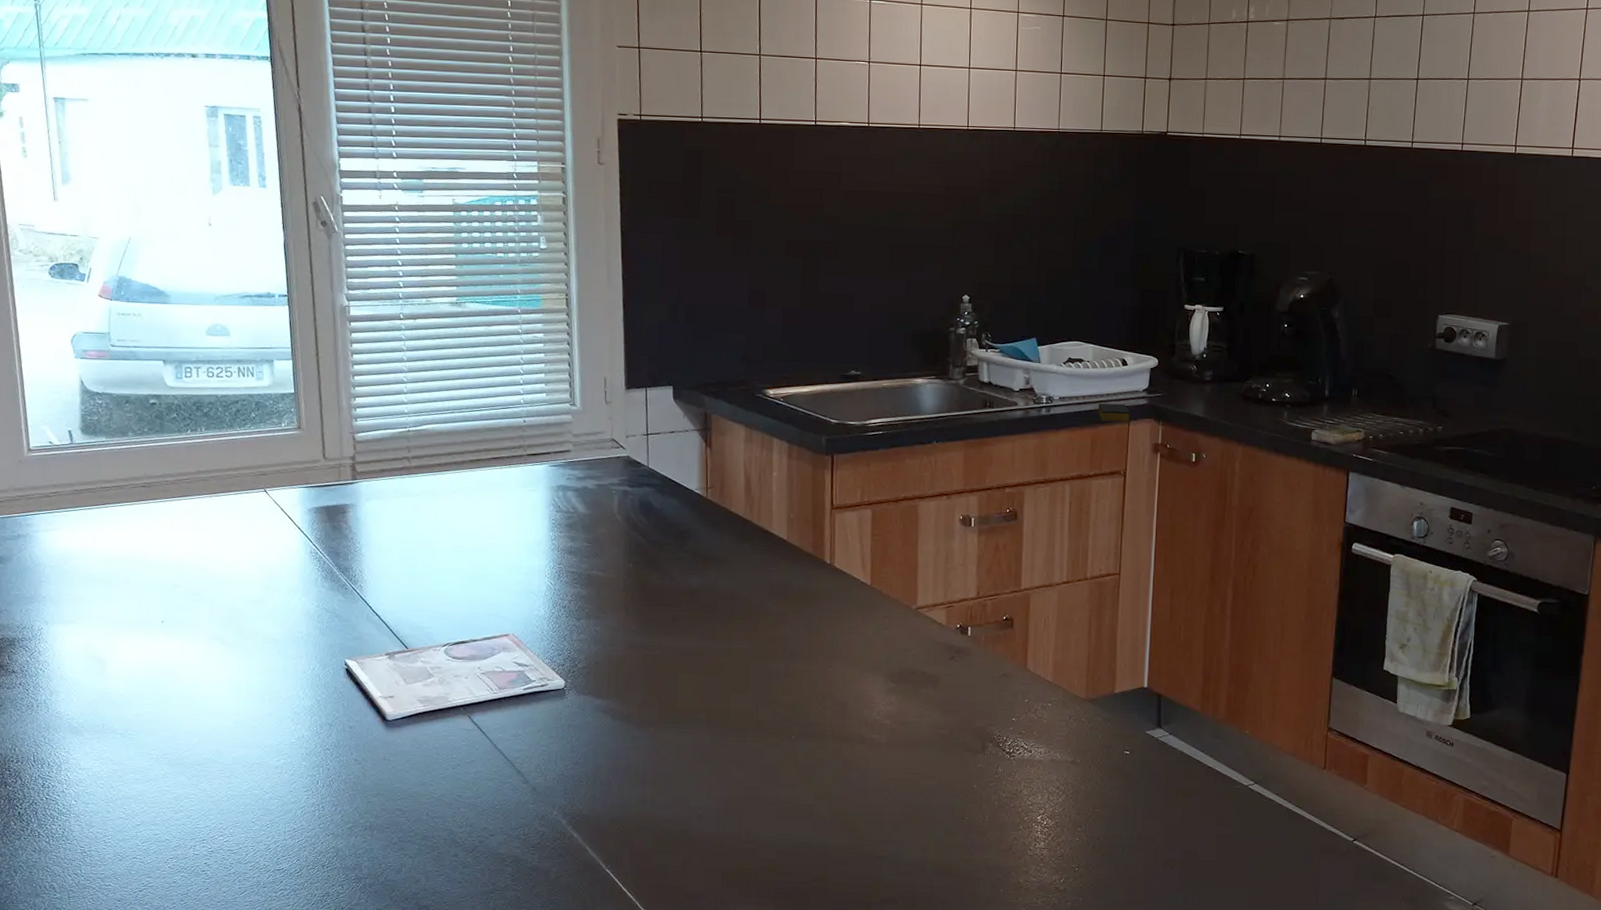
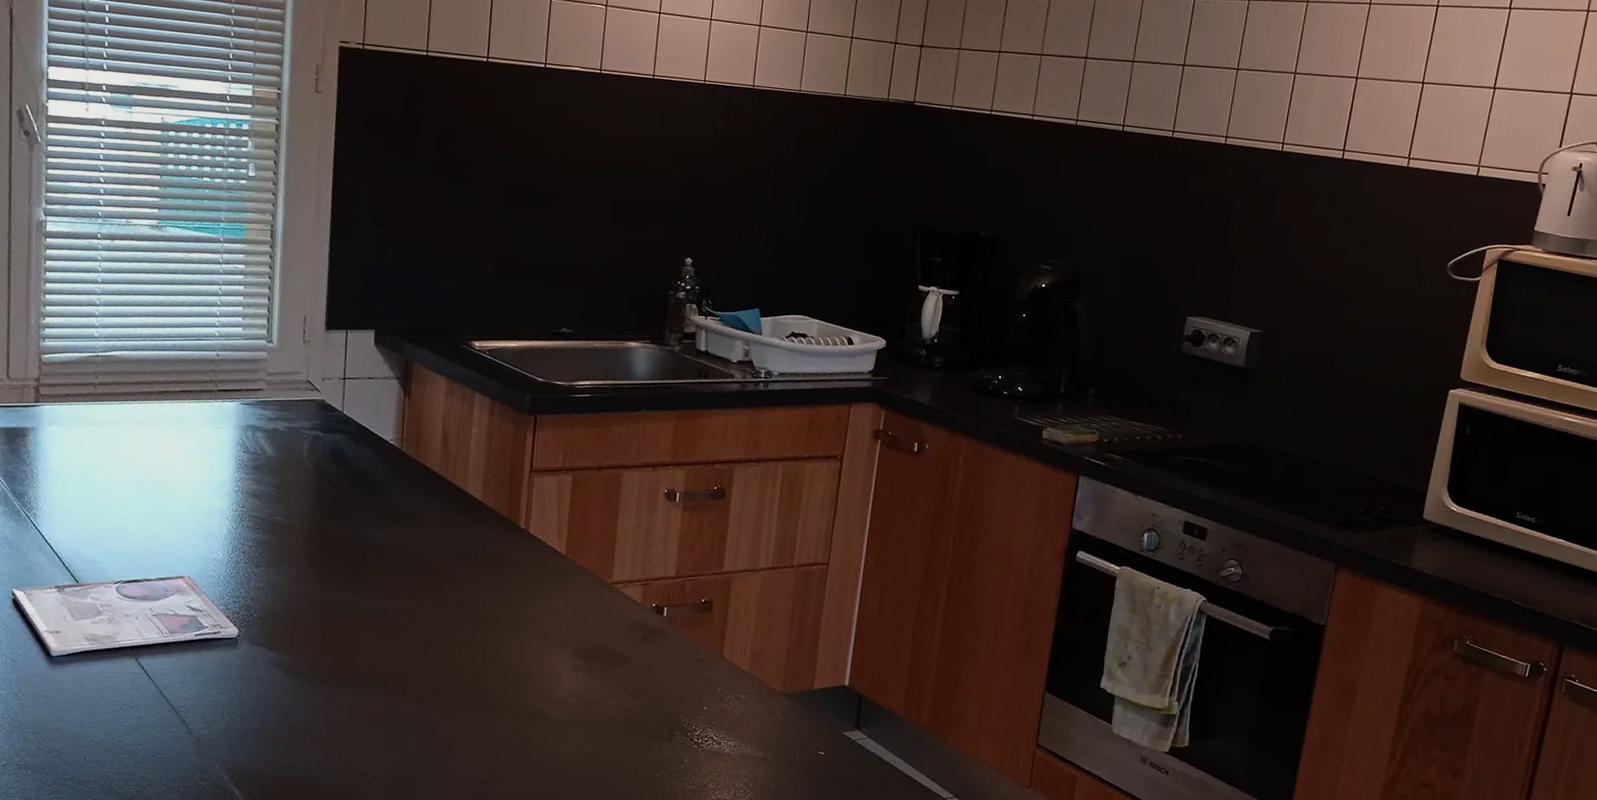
sponge: present [1097,403,1130,422] -> none [818,382,852,405]

